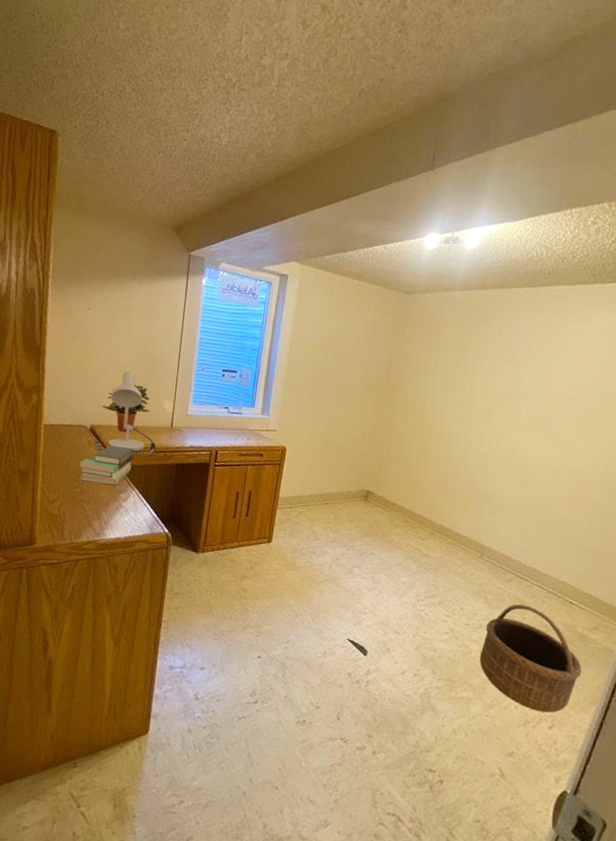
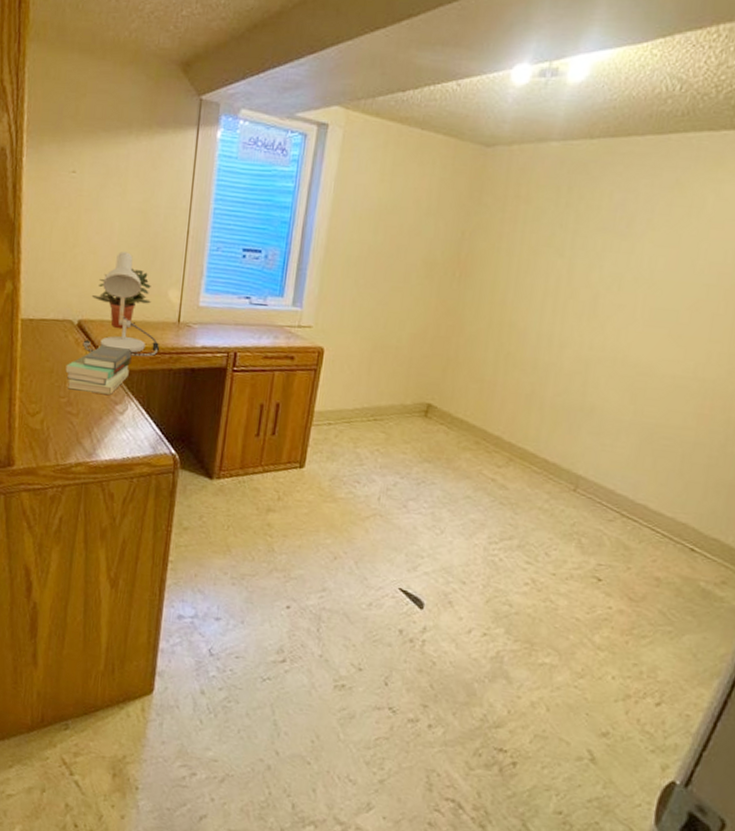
basket: present [479,604,582,713] -> none [568,550,703,687]

